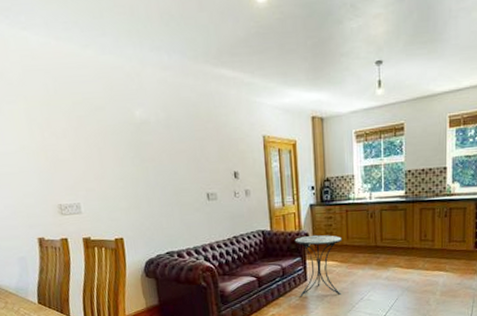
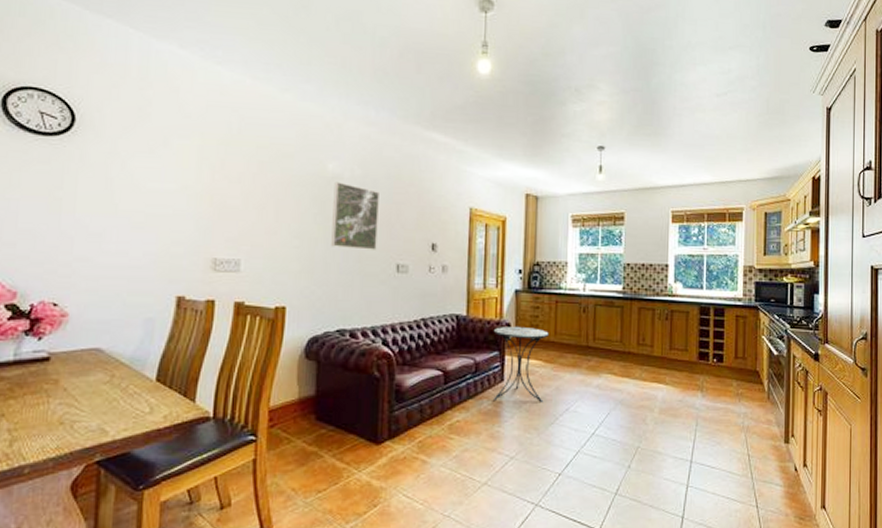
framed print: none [143,126,188,184] -> present [331,181,379,250]

